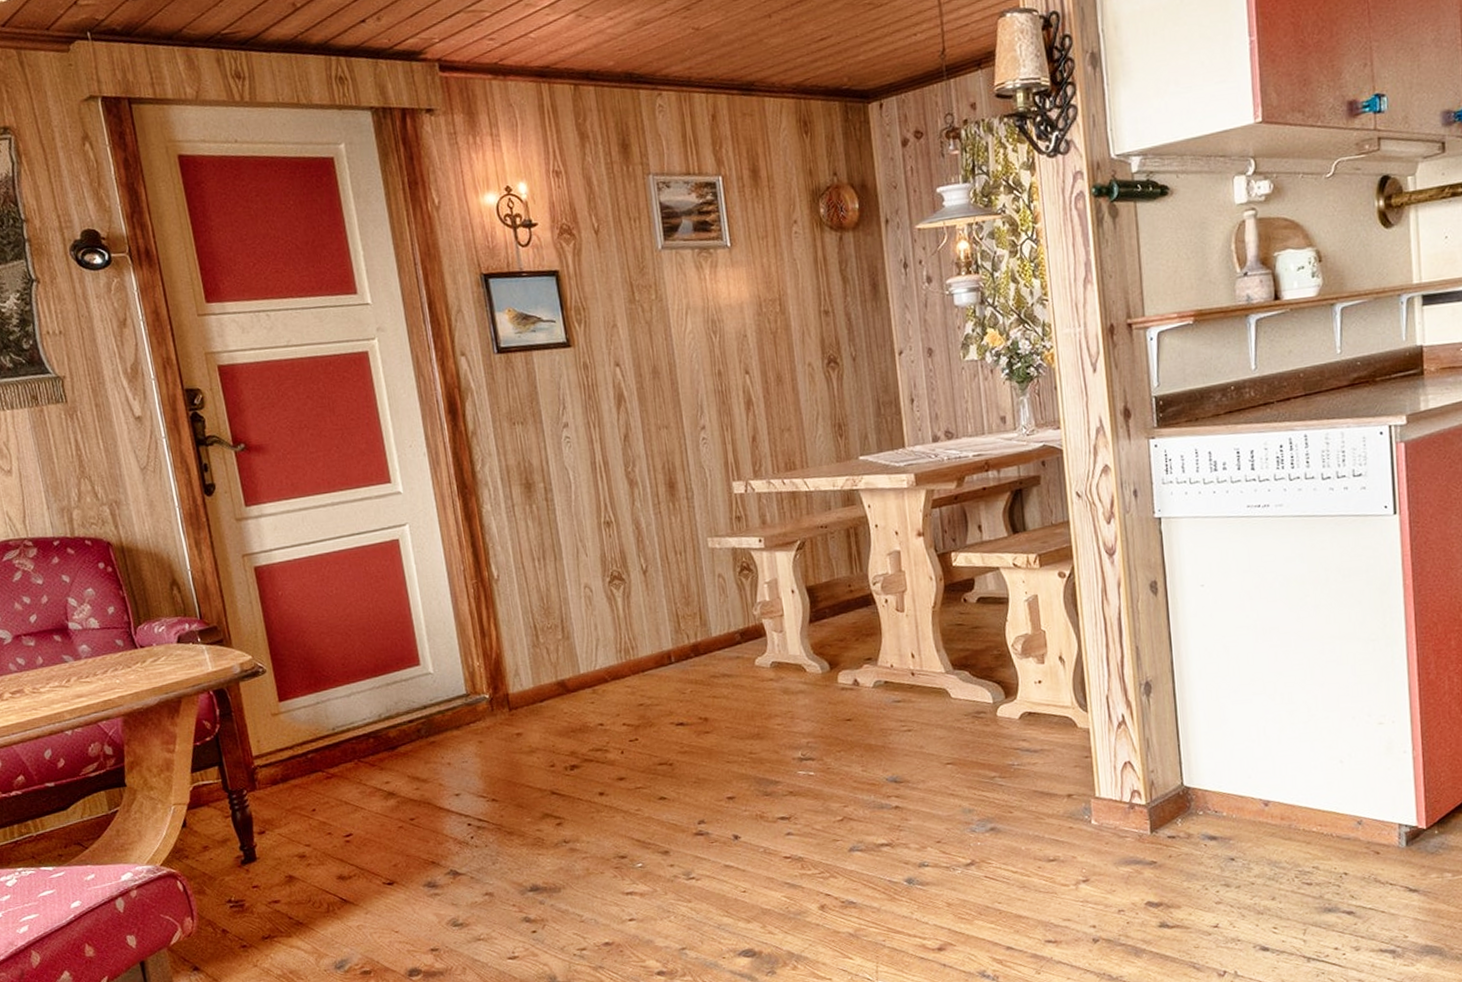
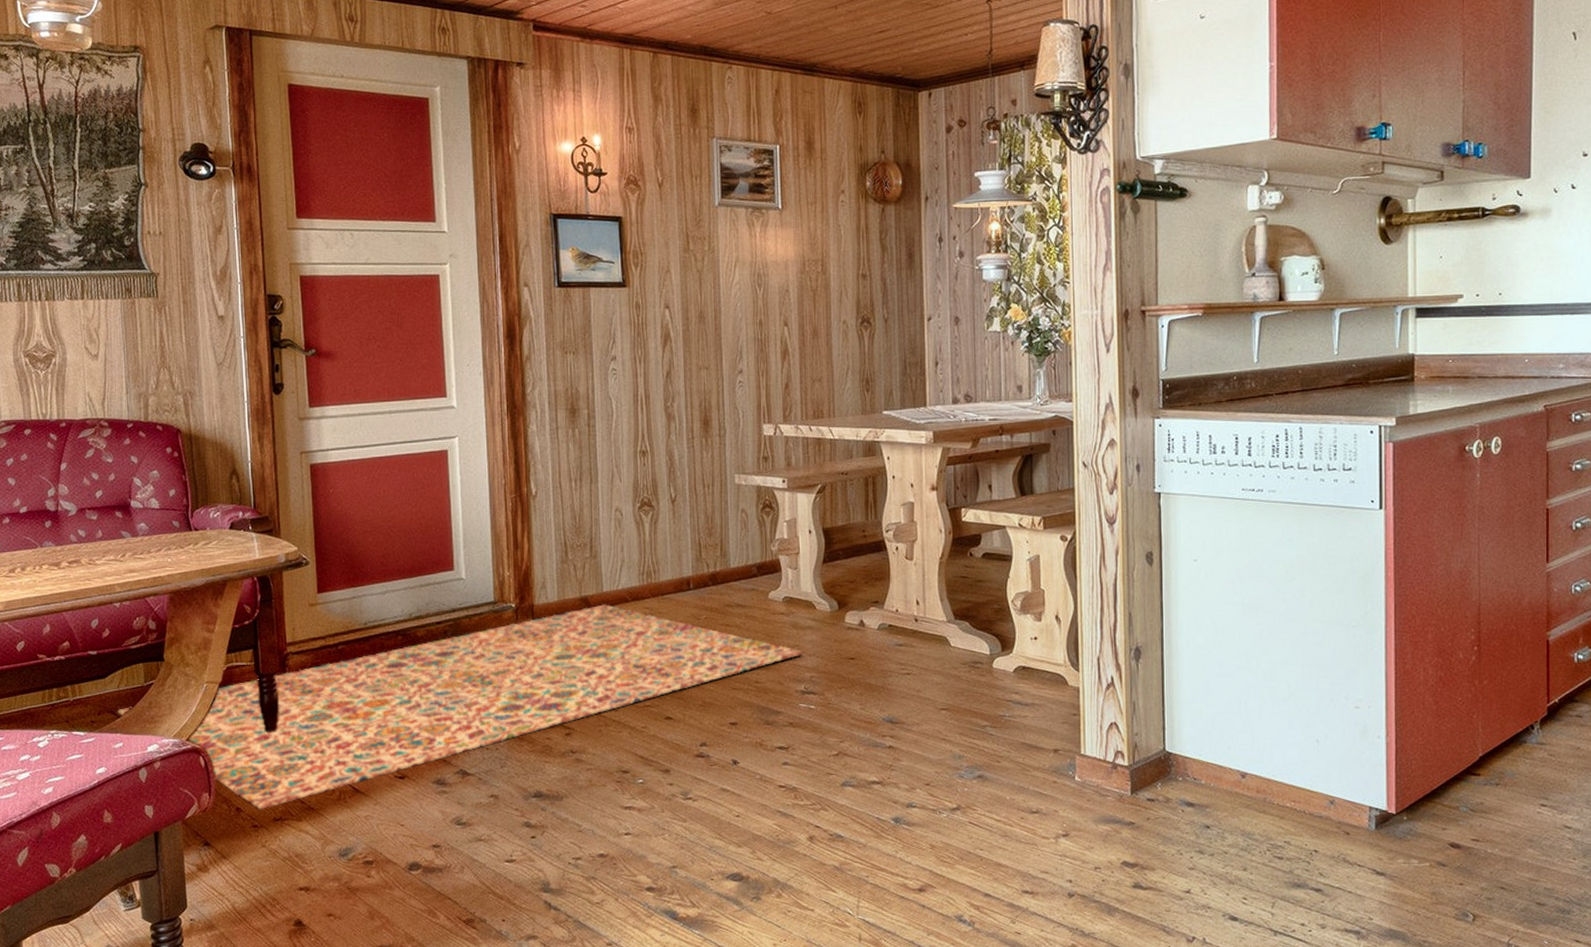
rug: none [84,686,797,930] -> present [117,604,803,810]

